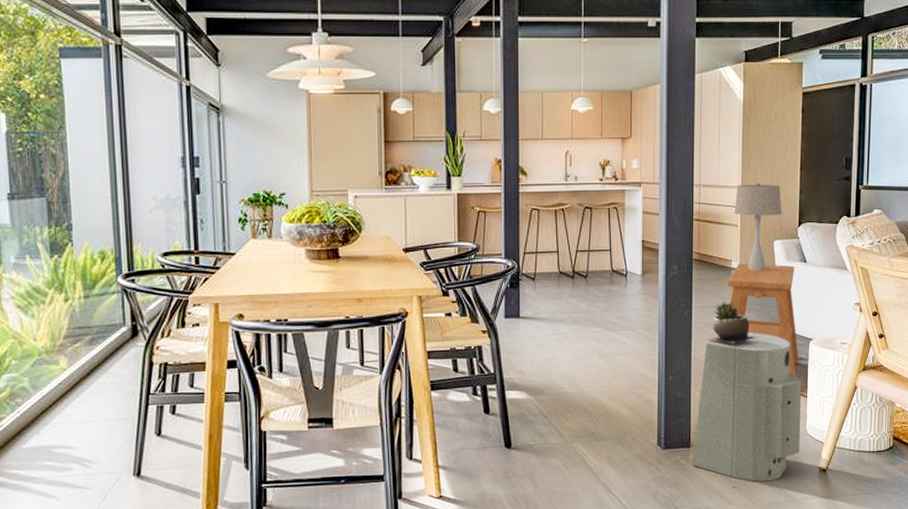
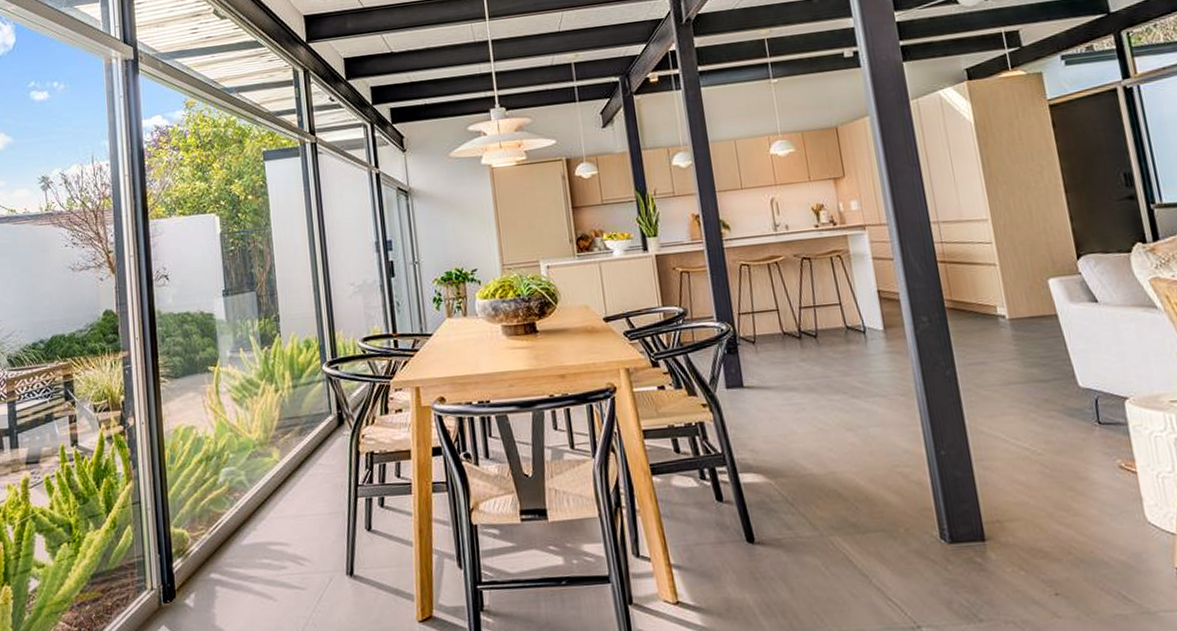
air purifier: present [691,332,802,482] -> none [982,392,1142,588]
succulent plant: present [705,301,757,344] -> none [979,355,1050,408]
side table: present [727,263,799,376] -> none [995,307,1116,446]
table lamp: present [734,182,782,271] -> none [985,212,1052,317]

